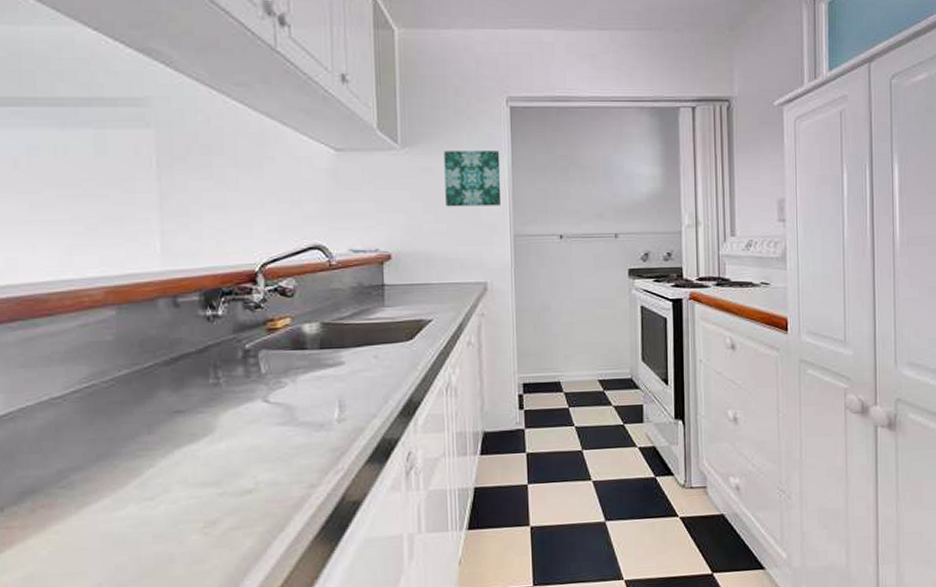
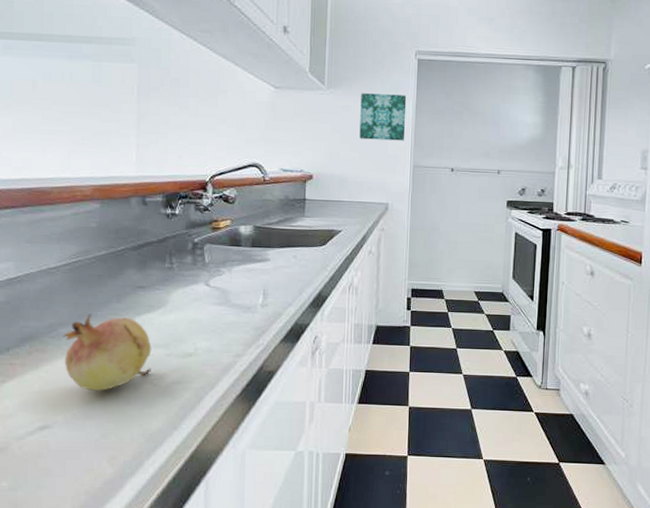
fruit: none [76,451,200,552] -> present [62,313,152,392]

